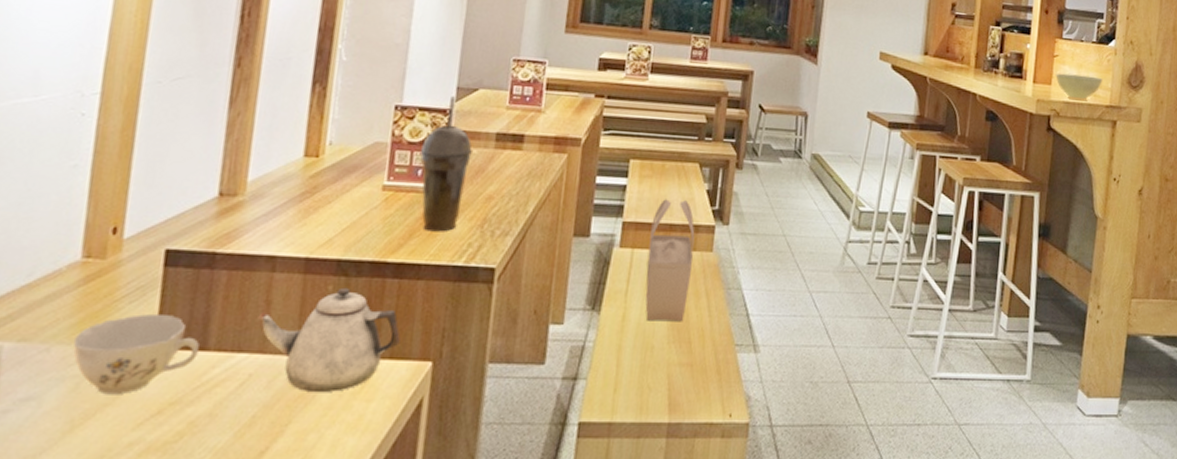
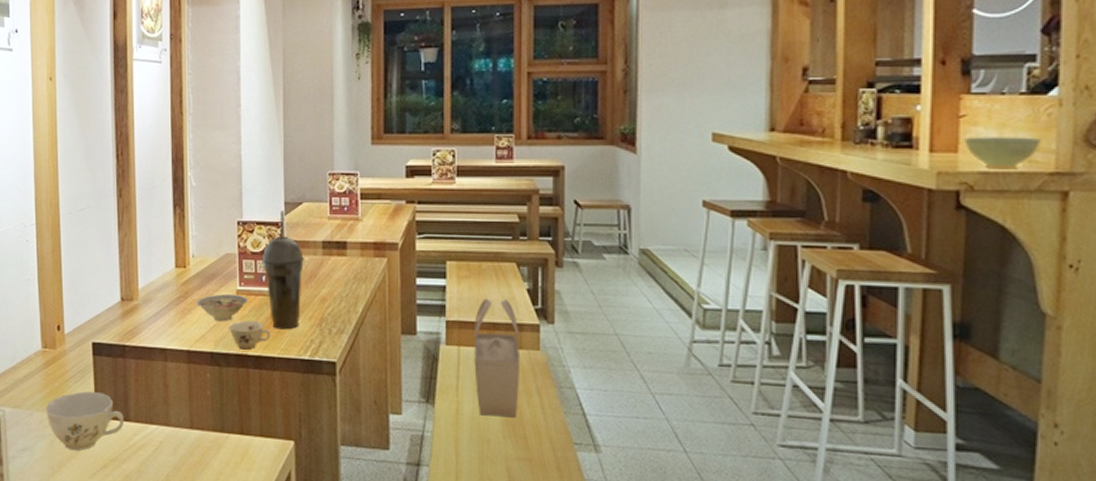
teapot: present [257,287,401,392] -> none [160,375,266,461]
soup bowl: none [326,189,396,223] -> present [196,293,248,322]
teacup: none [366,221,420,256] -> present [229,320,271,350]

